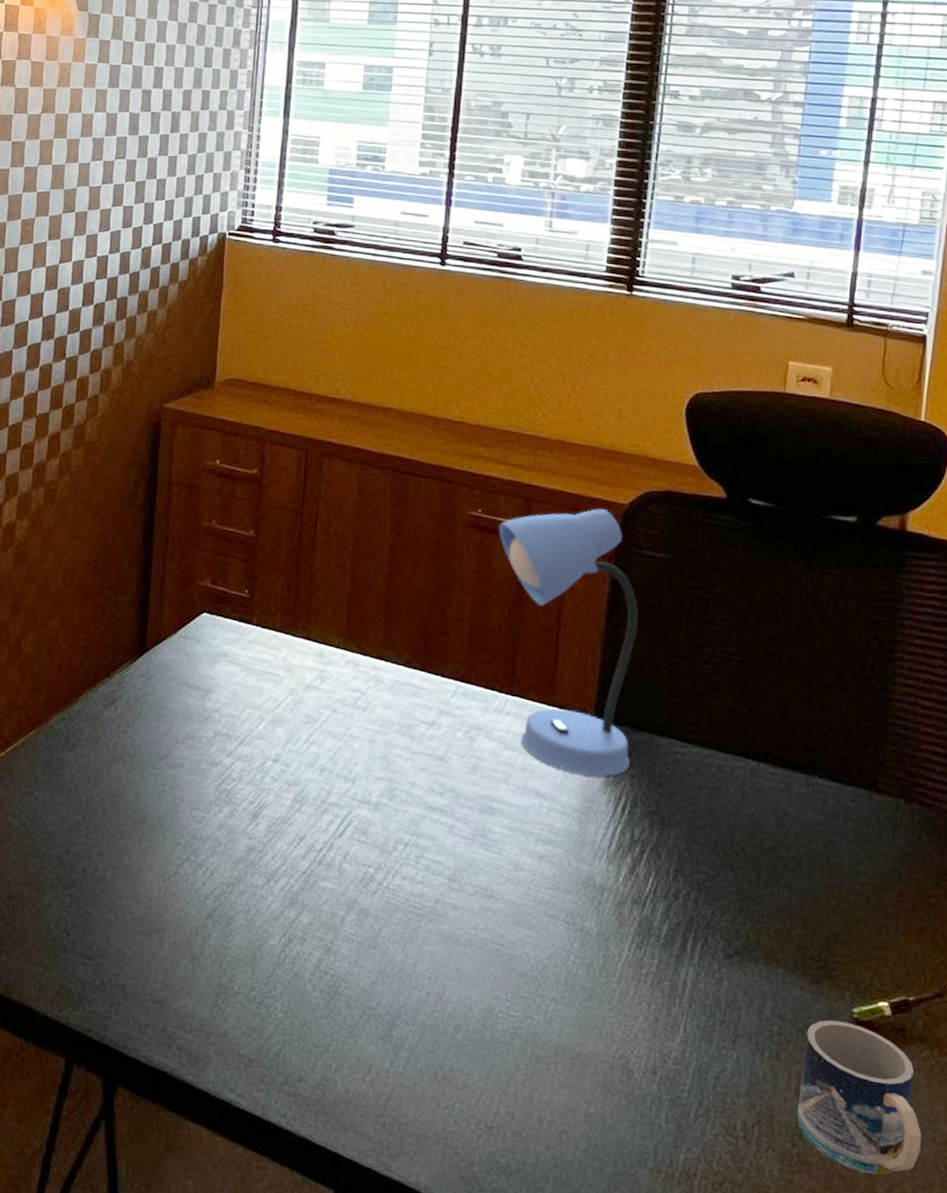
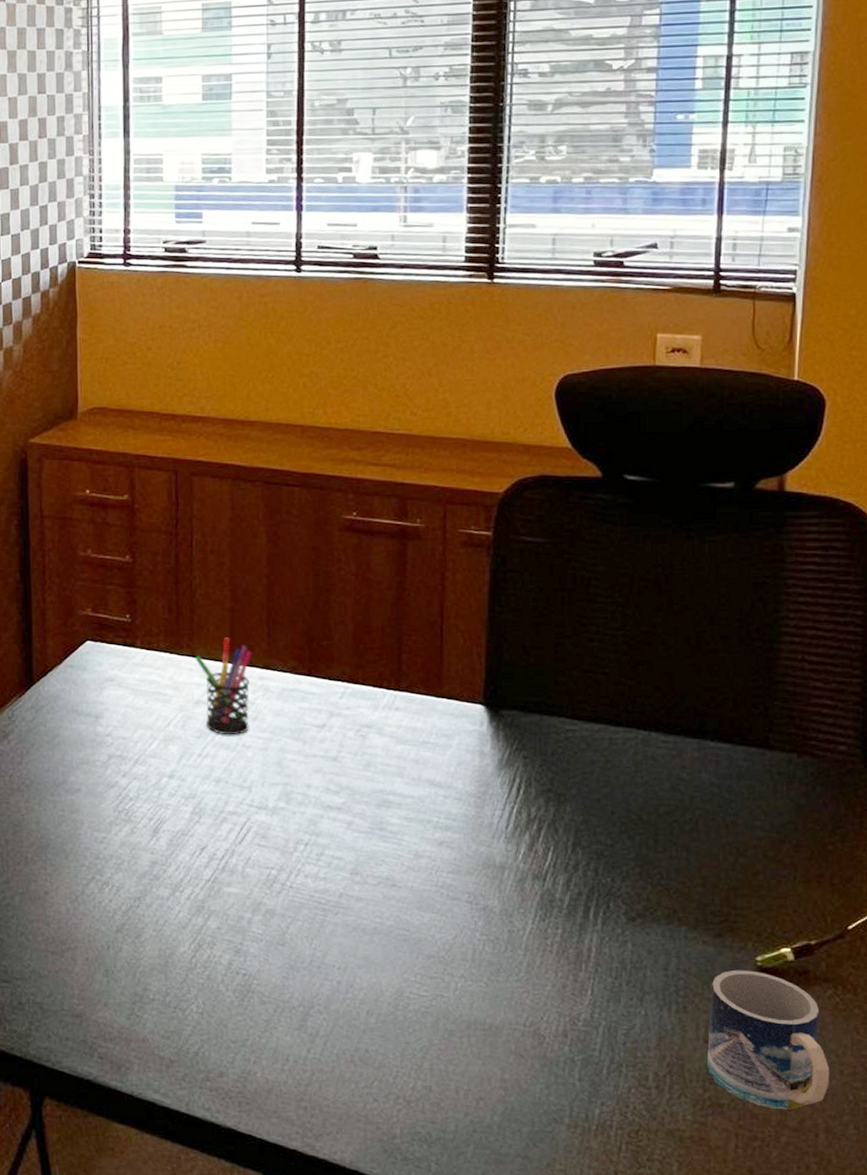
pen holder: none [310,623,368,725] -> present [195,637,253,736]
desk lamp: present [498,508,638,777] -> none [374,499,524,761]

